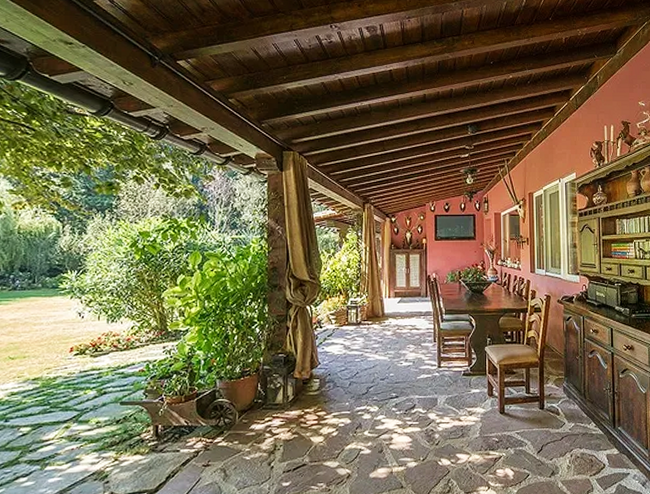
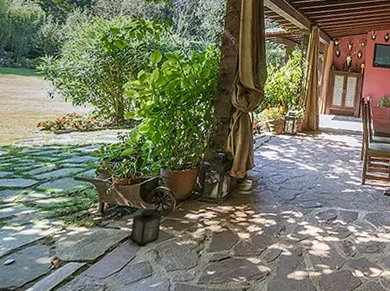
lantern: none [192,406,225,467] -> present [130,191,162,246]

